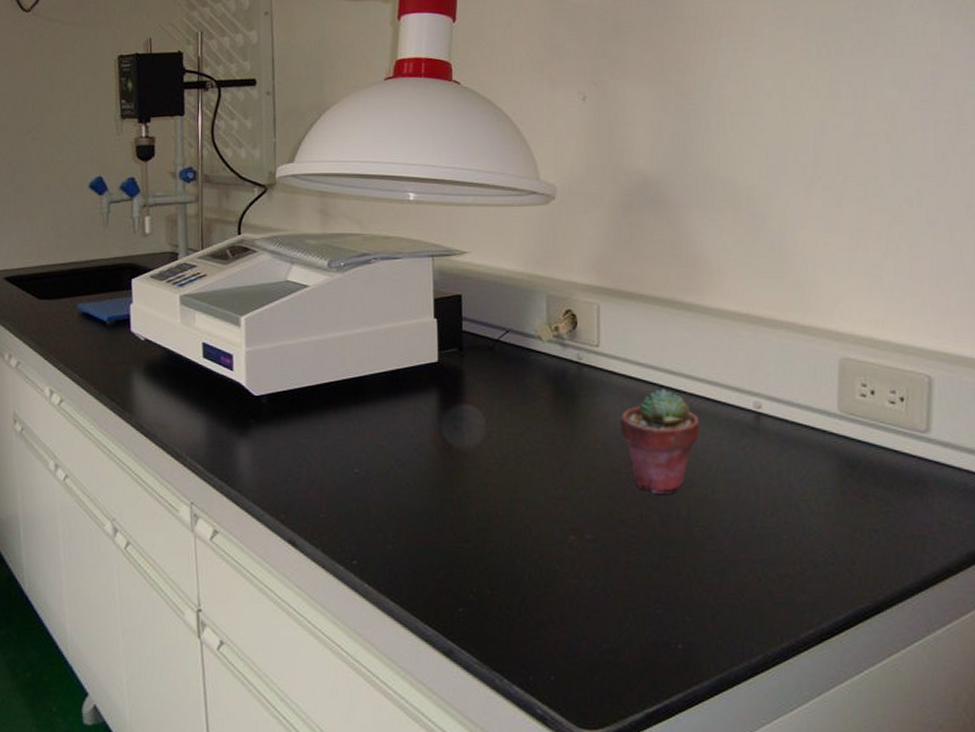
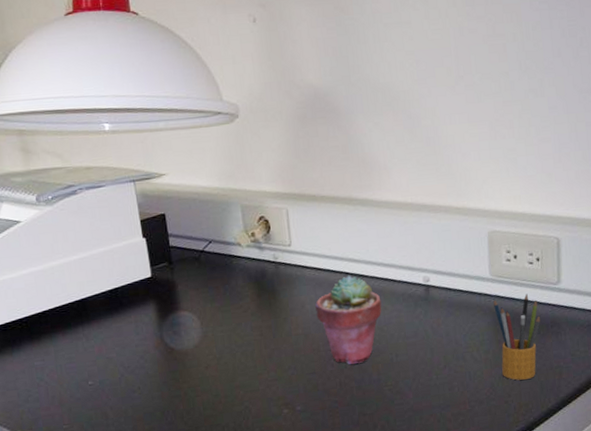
pencil box: none [840,439,901,546] -> present [493,293,540,380]

